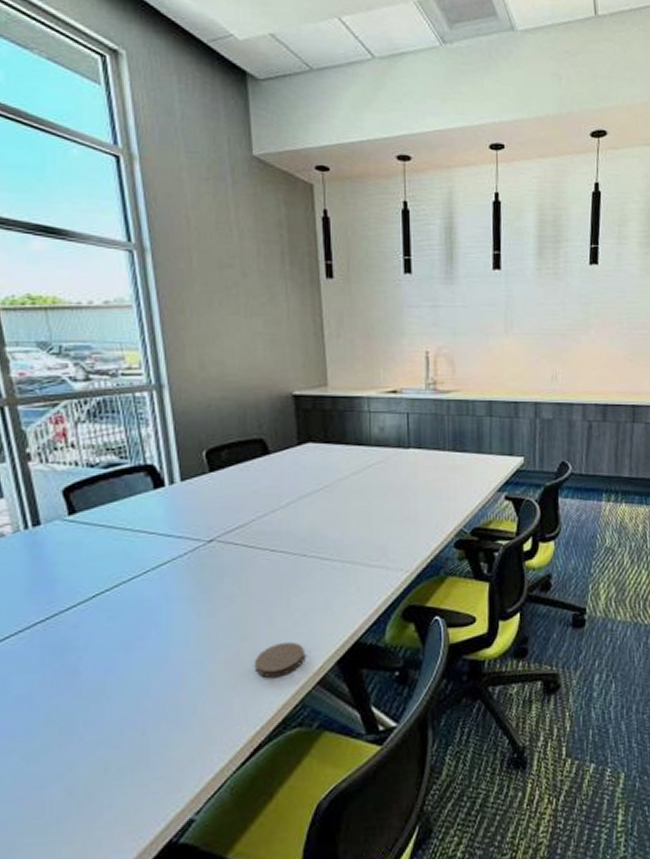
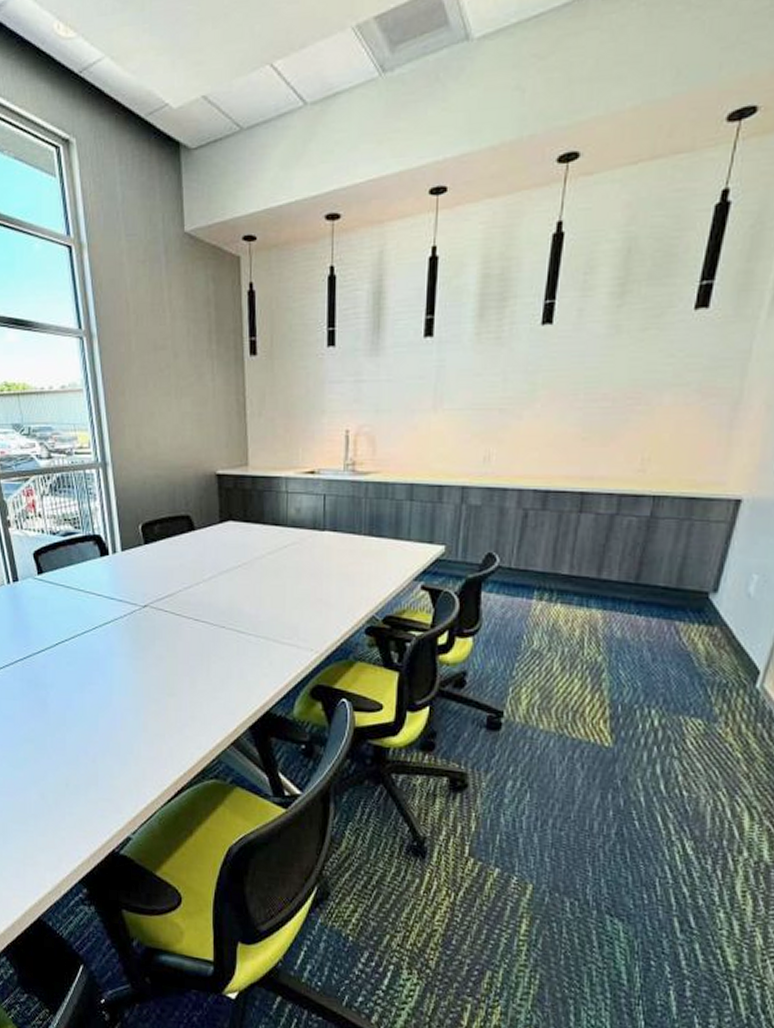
coaster: present [255,641,305,678] -> none [180,703,222,732]

